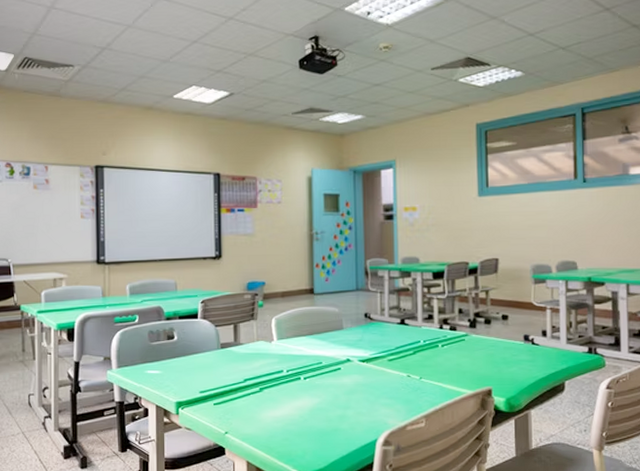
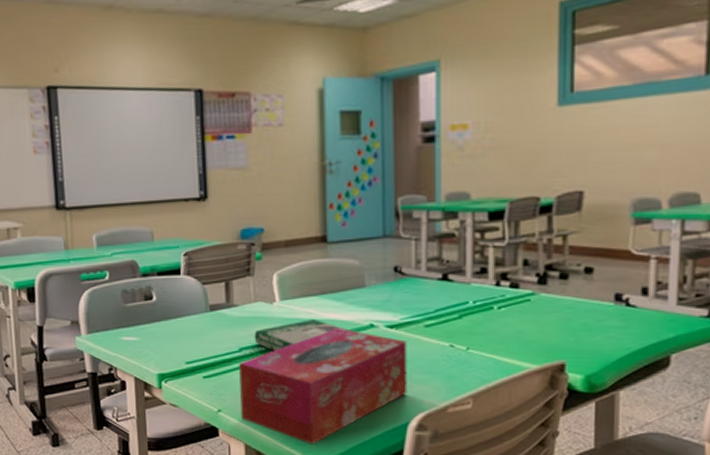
tissue box: none [243,362,376,460] -> present [239,328,408,444]
book: none [256,355,334,382] -> present [254,319,353,351]

